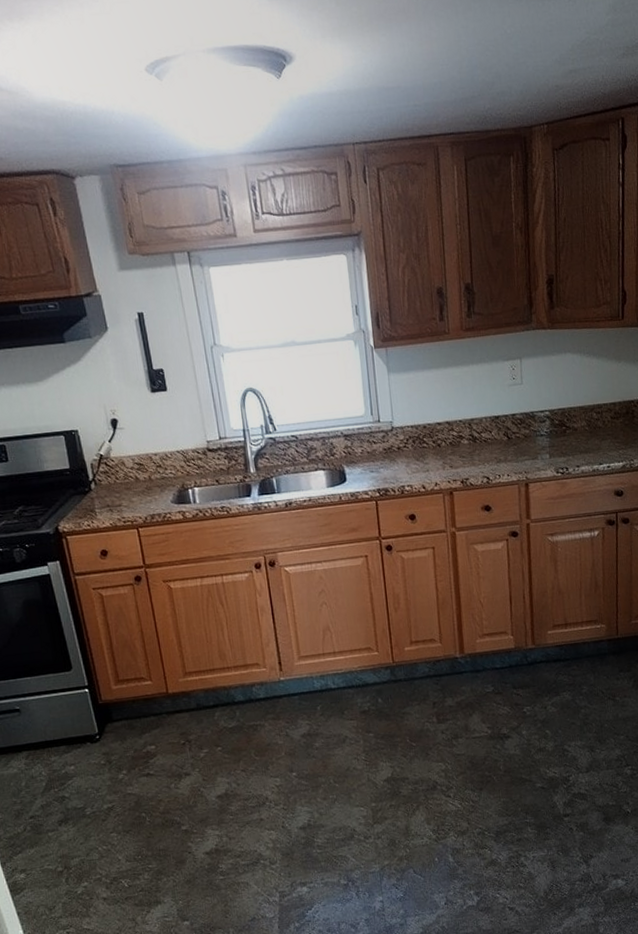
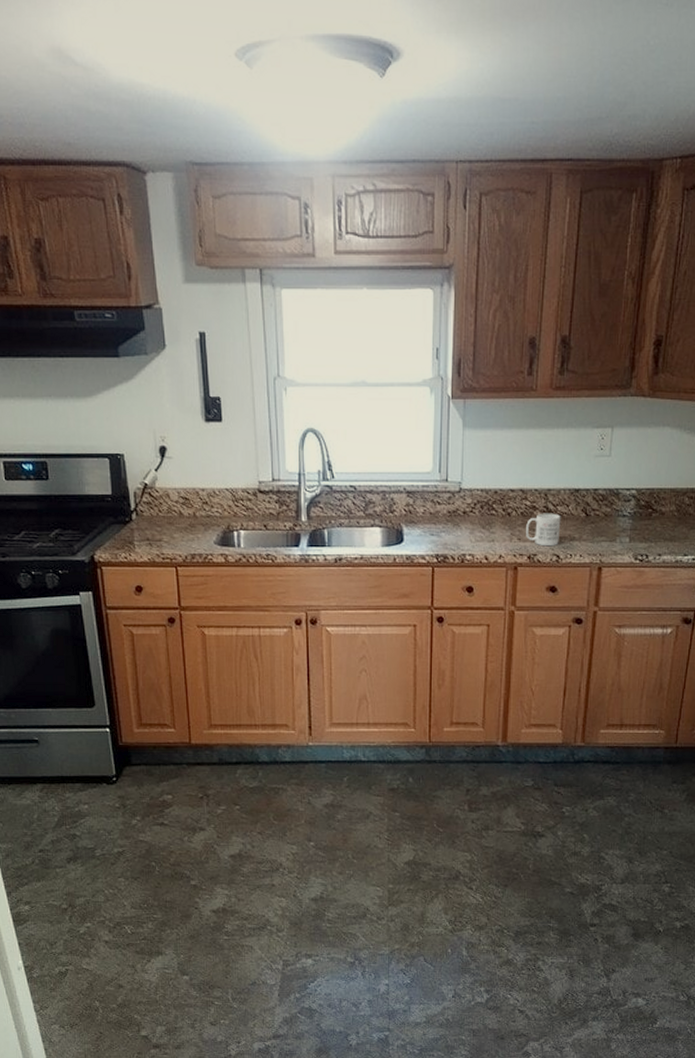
mug: none [456,440,487,471] -> present [526,513,561,547]

